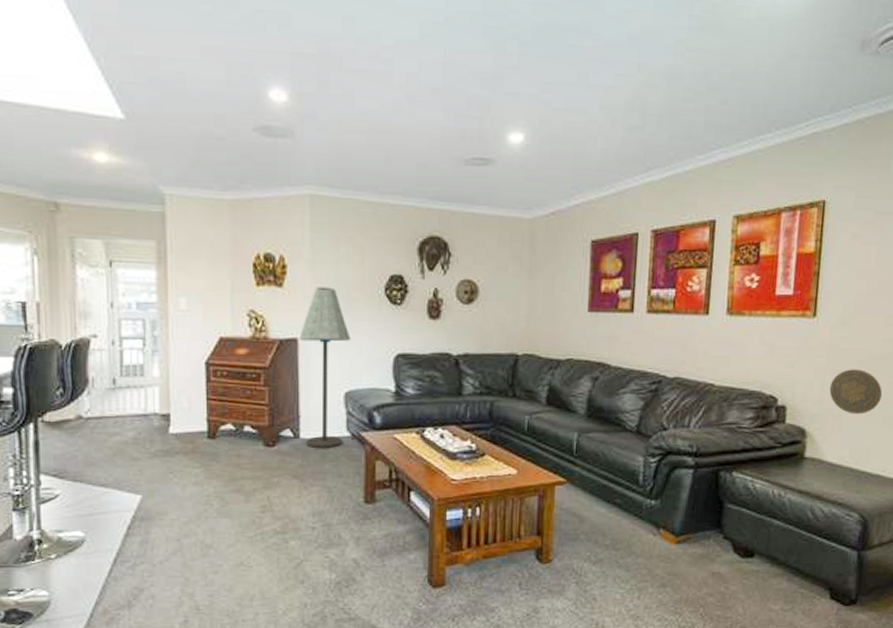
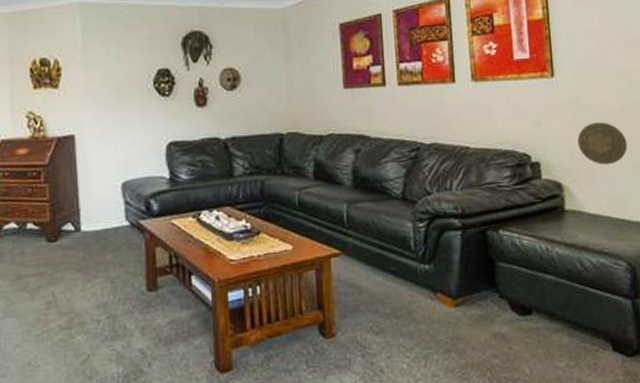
floor lamp: present [299,287,351,448] -> none [76,85,125,240]

